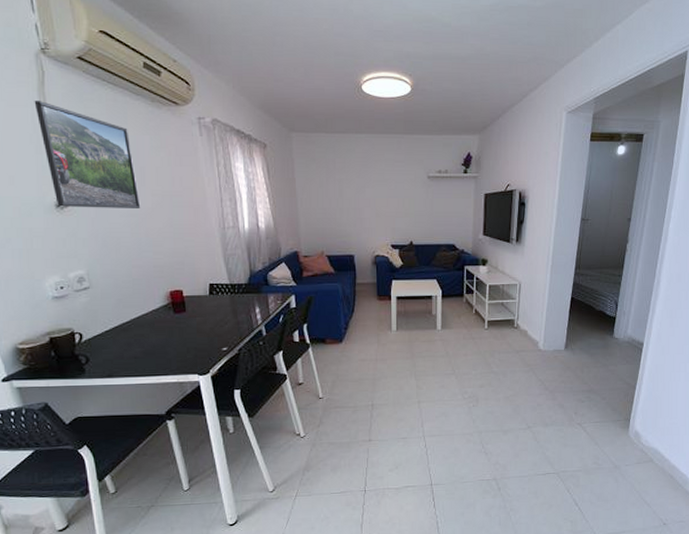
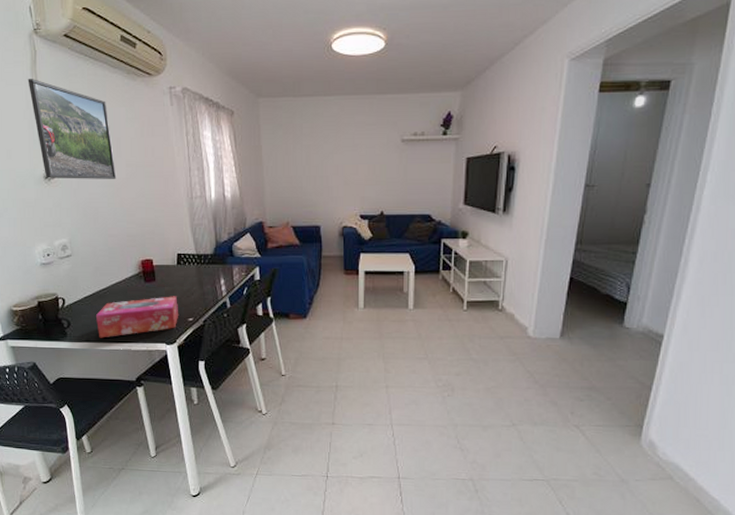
tissue box: none [118,326,212,373] -> present [95,296,179,338]

